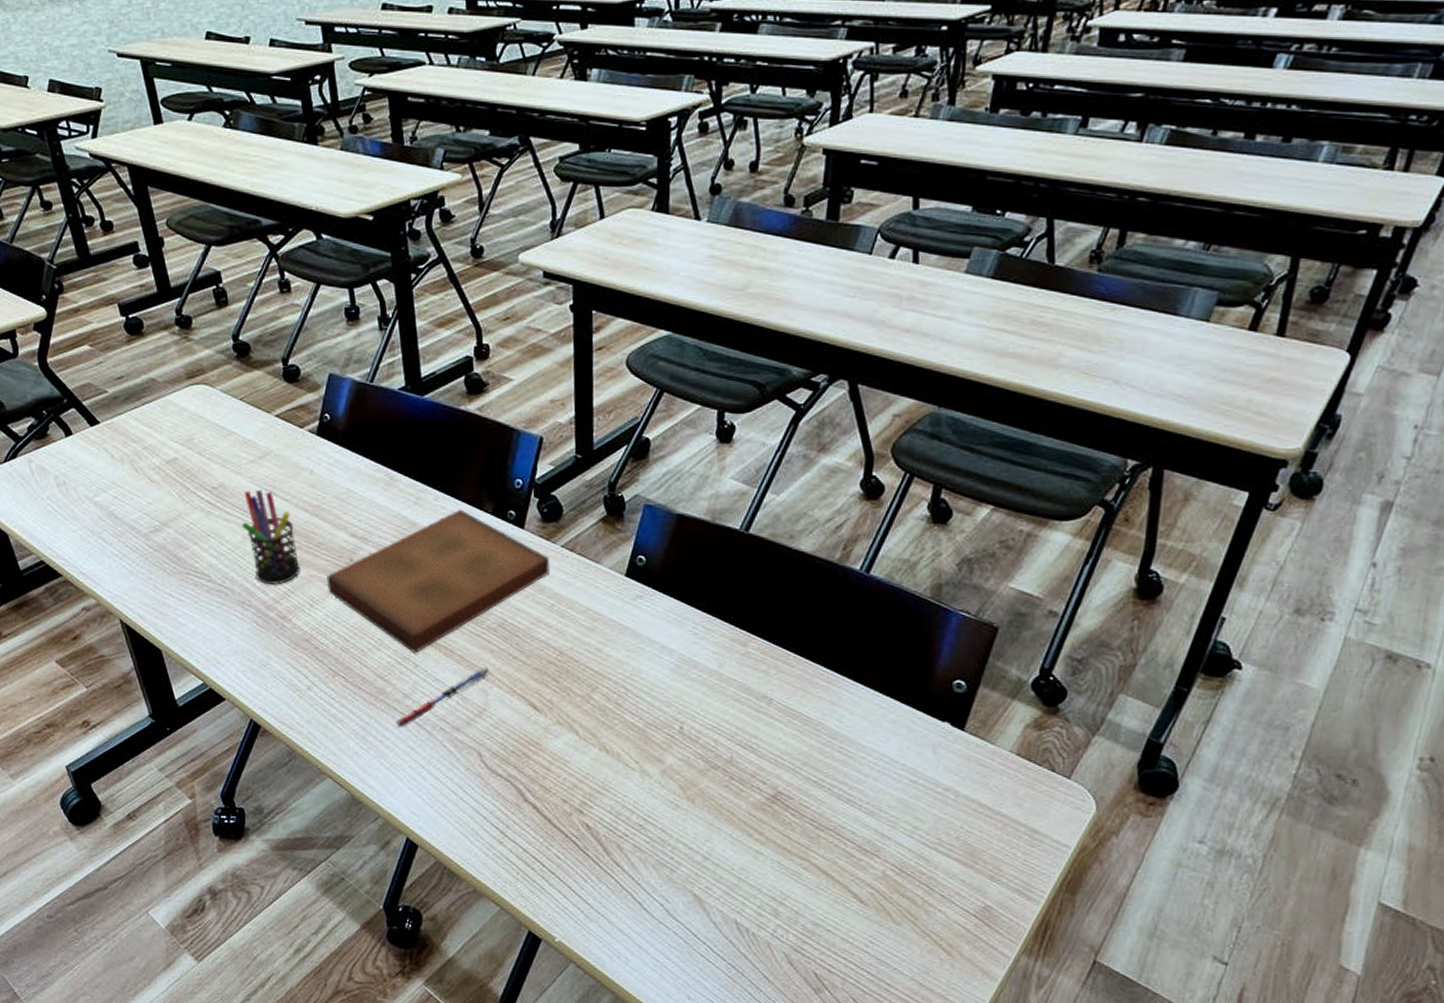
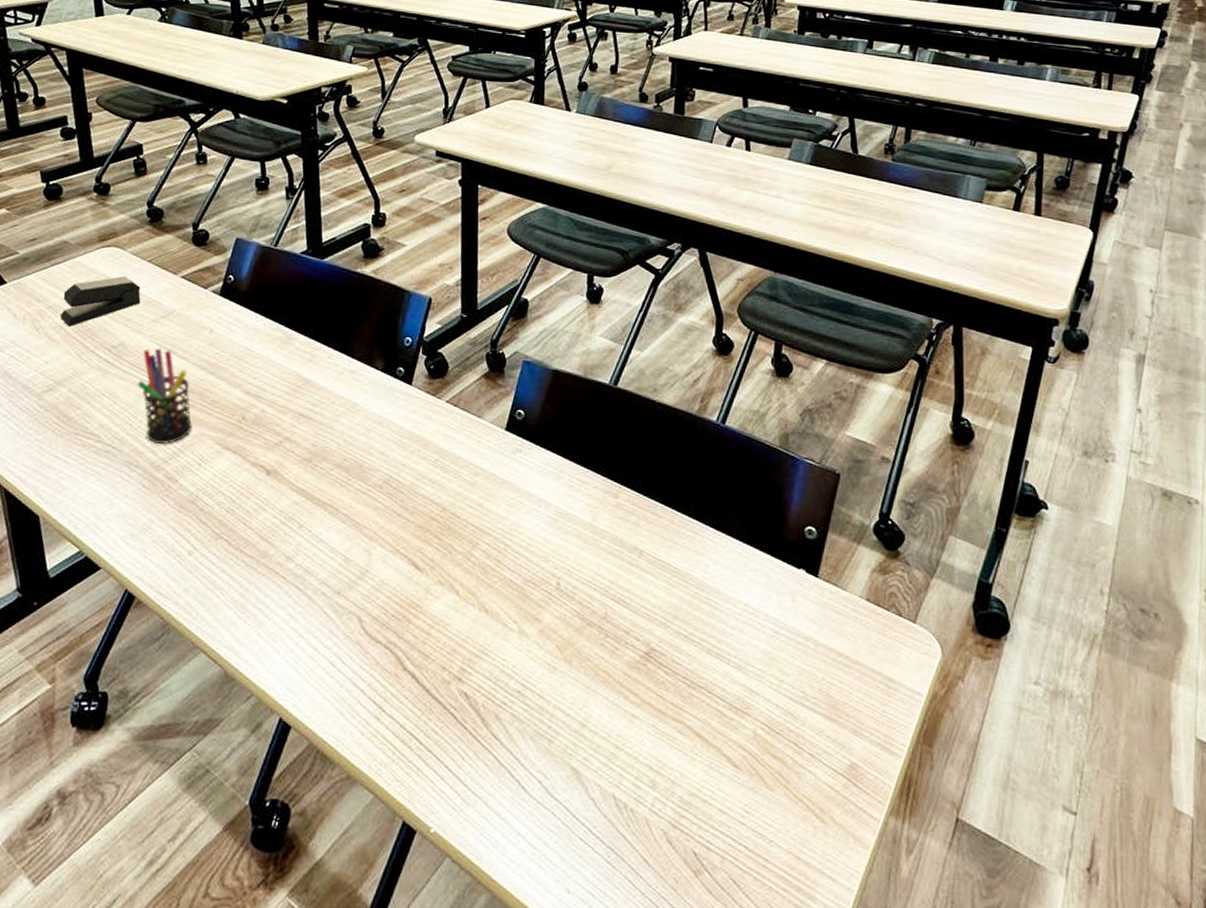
stapler: none [157,415,236,467] -> present [59,276,141,327]
book: present [327,509,550,654] -> none [217,366,435,513]
pen: present [395,667,491,728] -> none [276,526,375,593]

